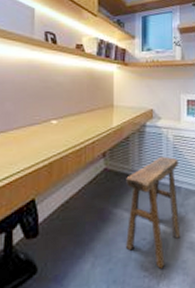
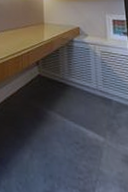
stool: present [125,156,181,269] -> none [58,69,115,175]

